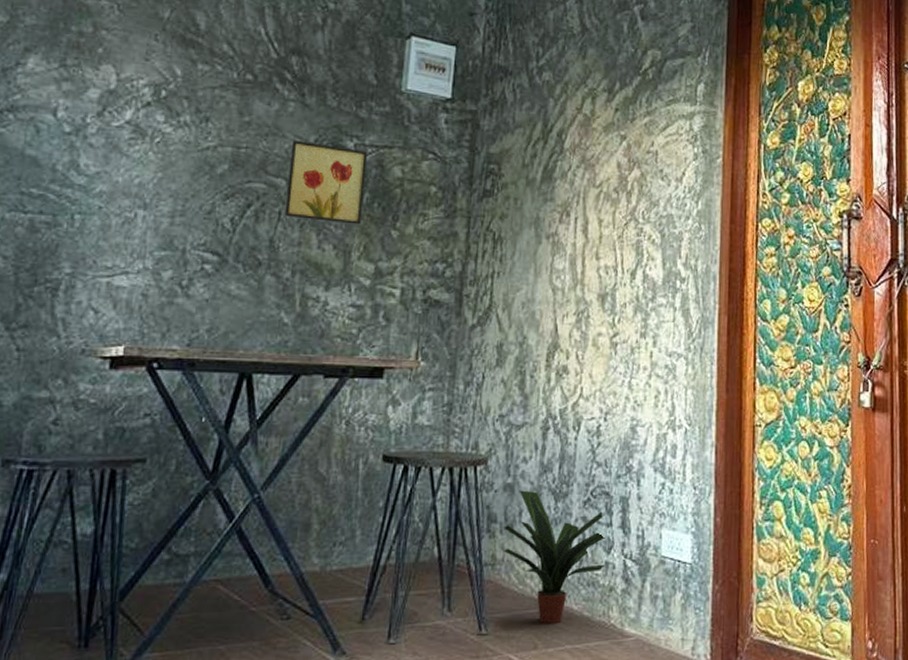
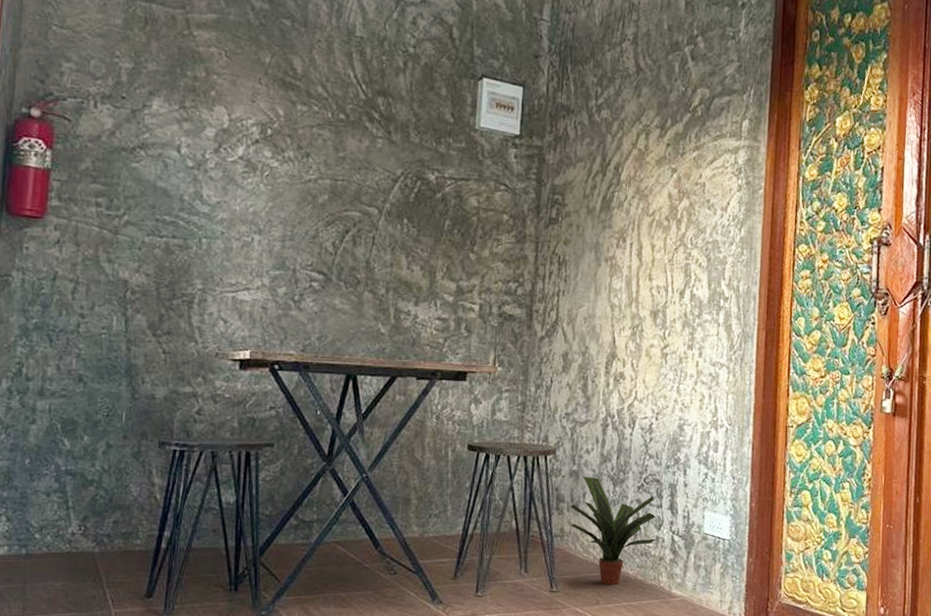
wall art: present [284,140,367,225] -> none [378,174,447,248]

